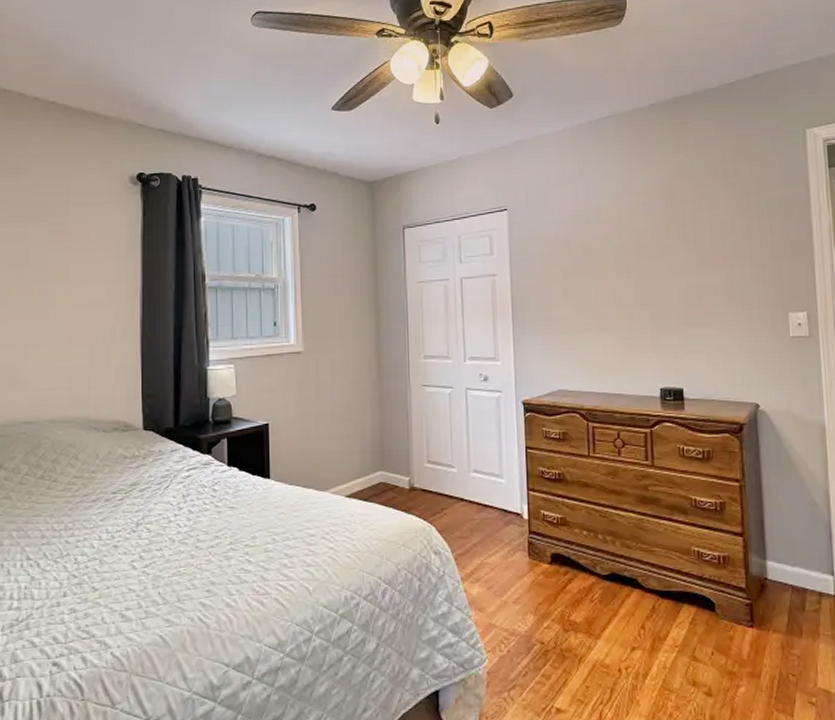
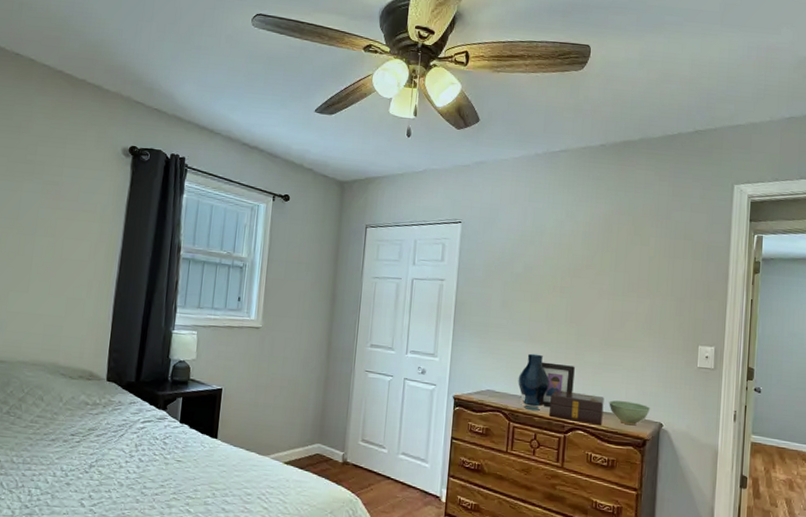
vase: none [591,344,627,407] -> present [518,353,550,411]
picture frame: none [615,351,654,402] -> present [541,362,575,408]
jewelry box: none [630,380,692,415] -> present [549,390,604,426]
bowl: none [696,384,743,410] -> present [609,400,650,426]

